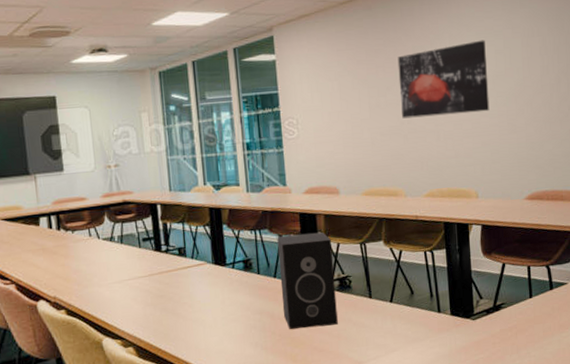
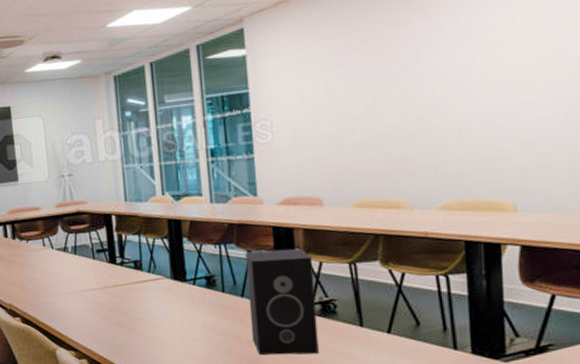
wall art: present [397,39,490,119] -> none [404,10,538,116]

